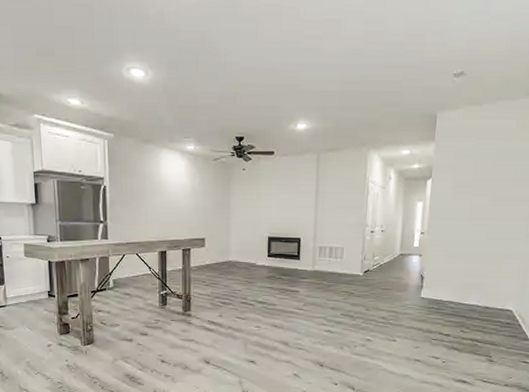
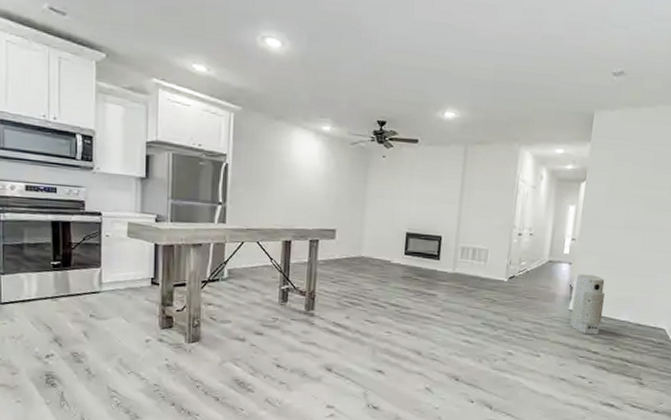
air purifier: none [422,264,454,319] -> present [570,274,605,335]

